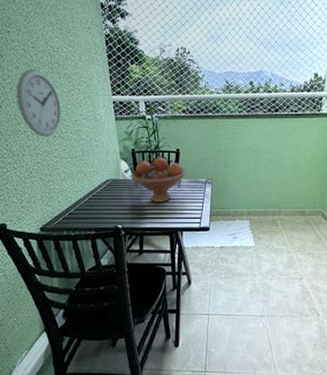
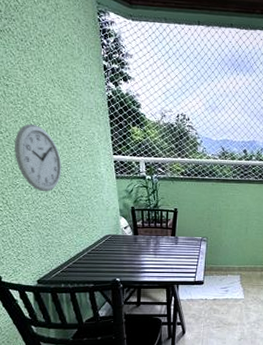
fruit bowl: present [131,157,186,202] -> none [130,215,183,258]

